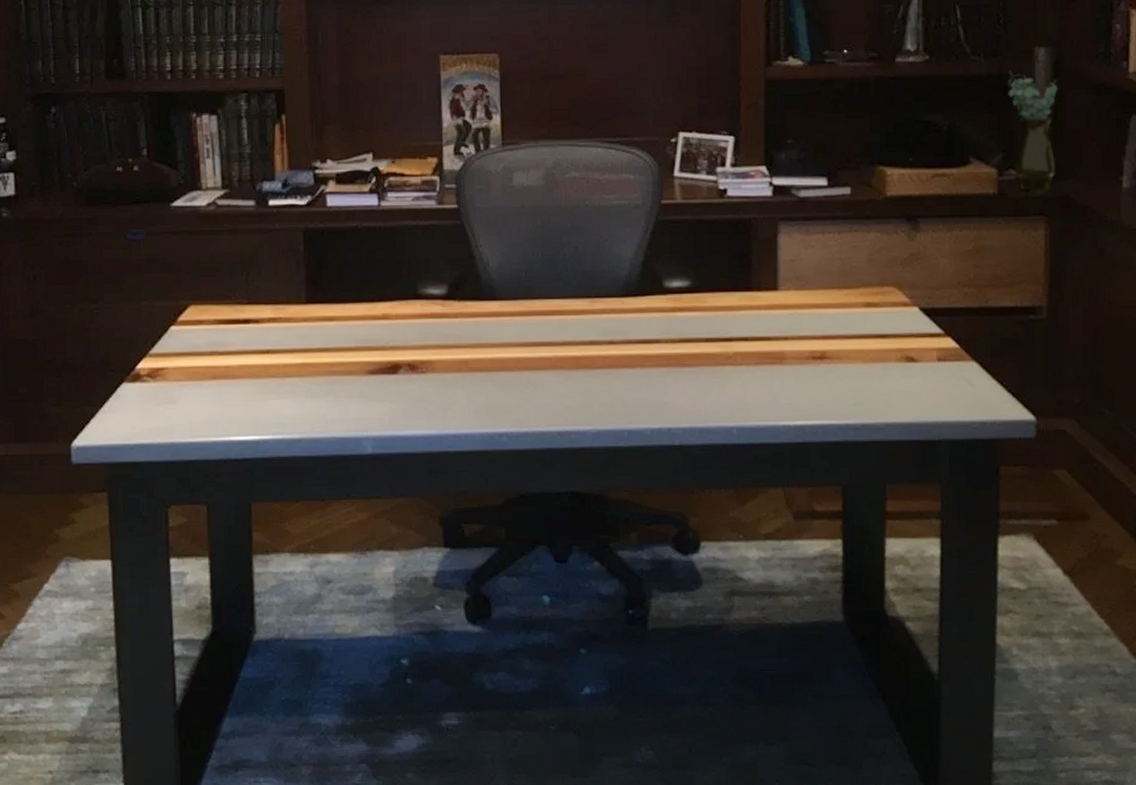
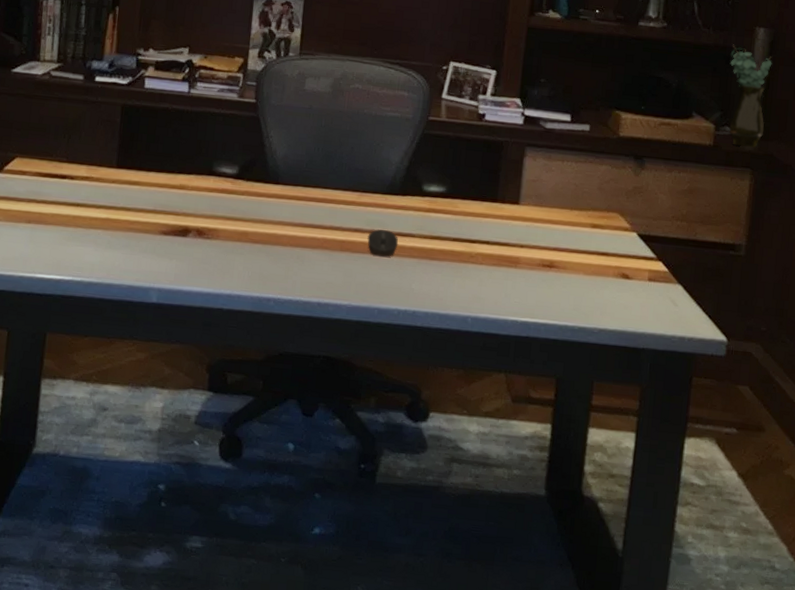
computer mouse: none [606,337,643,370] -> present [367,229,399,257]

